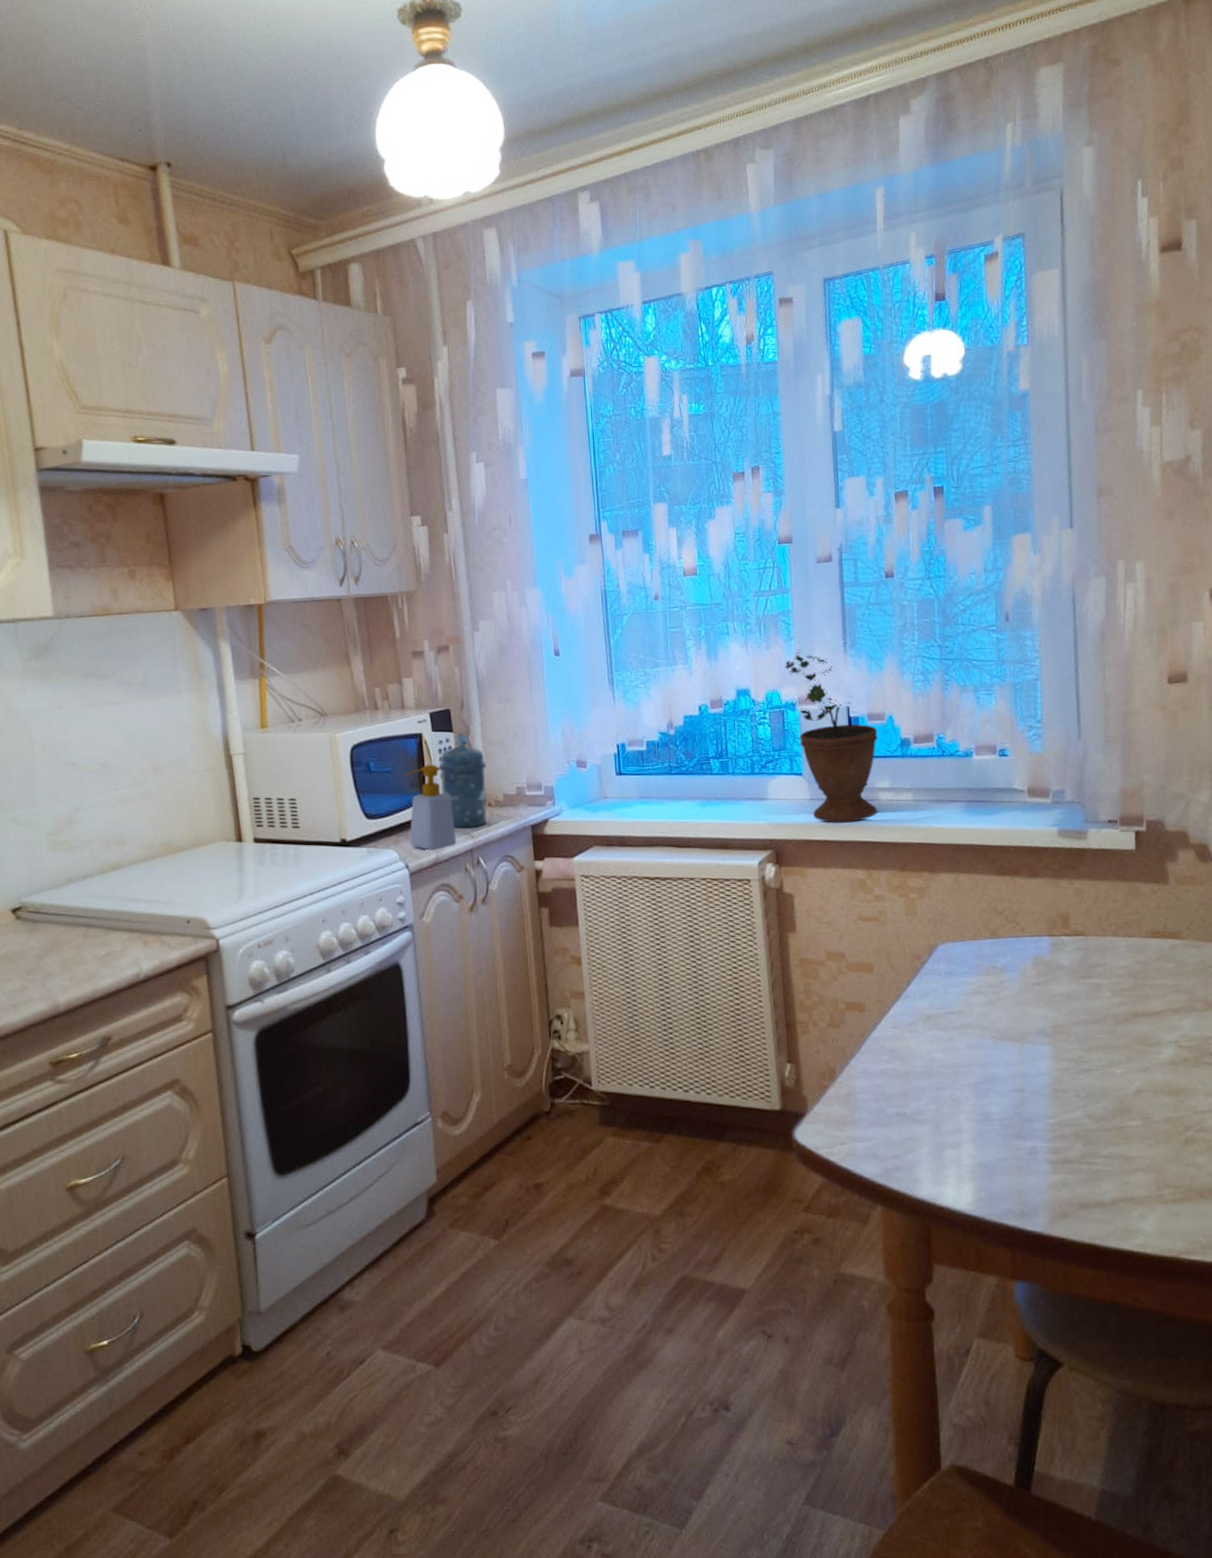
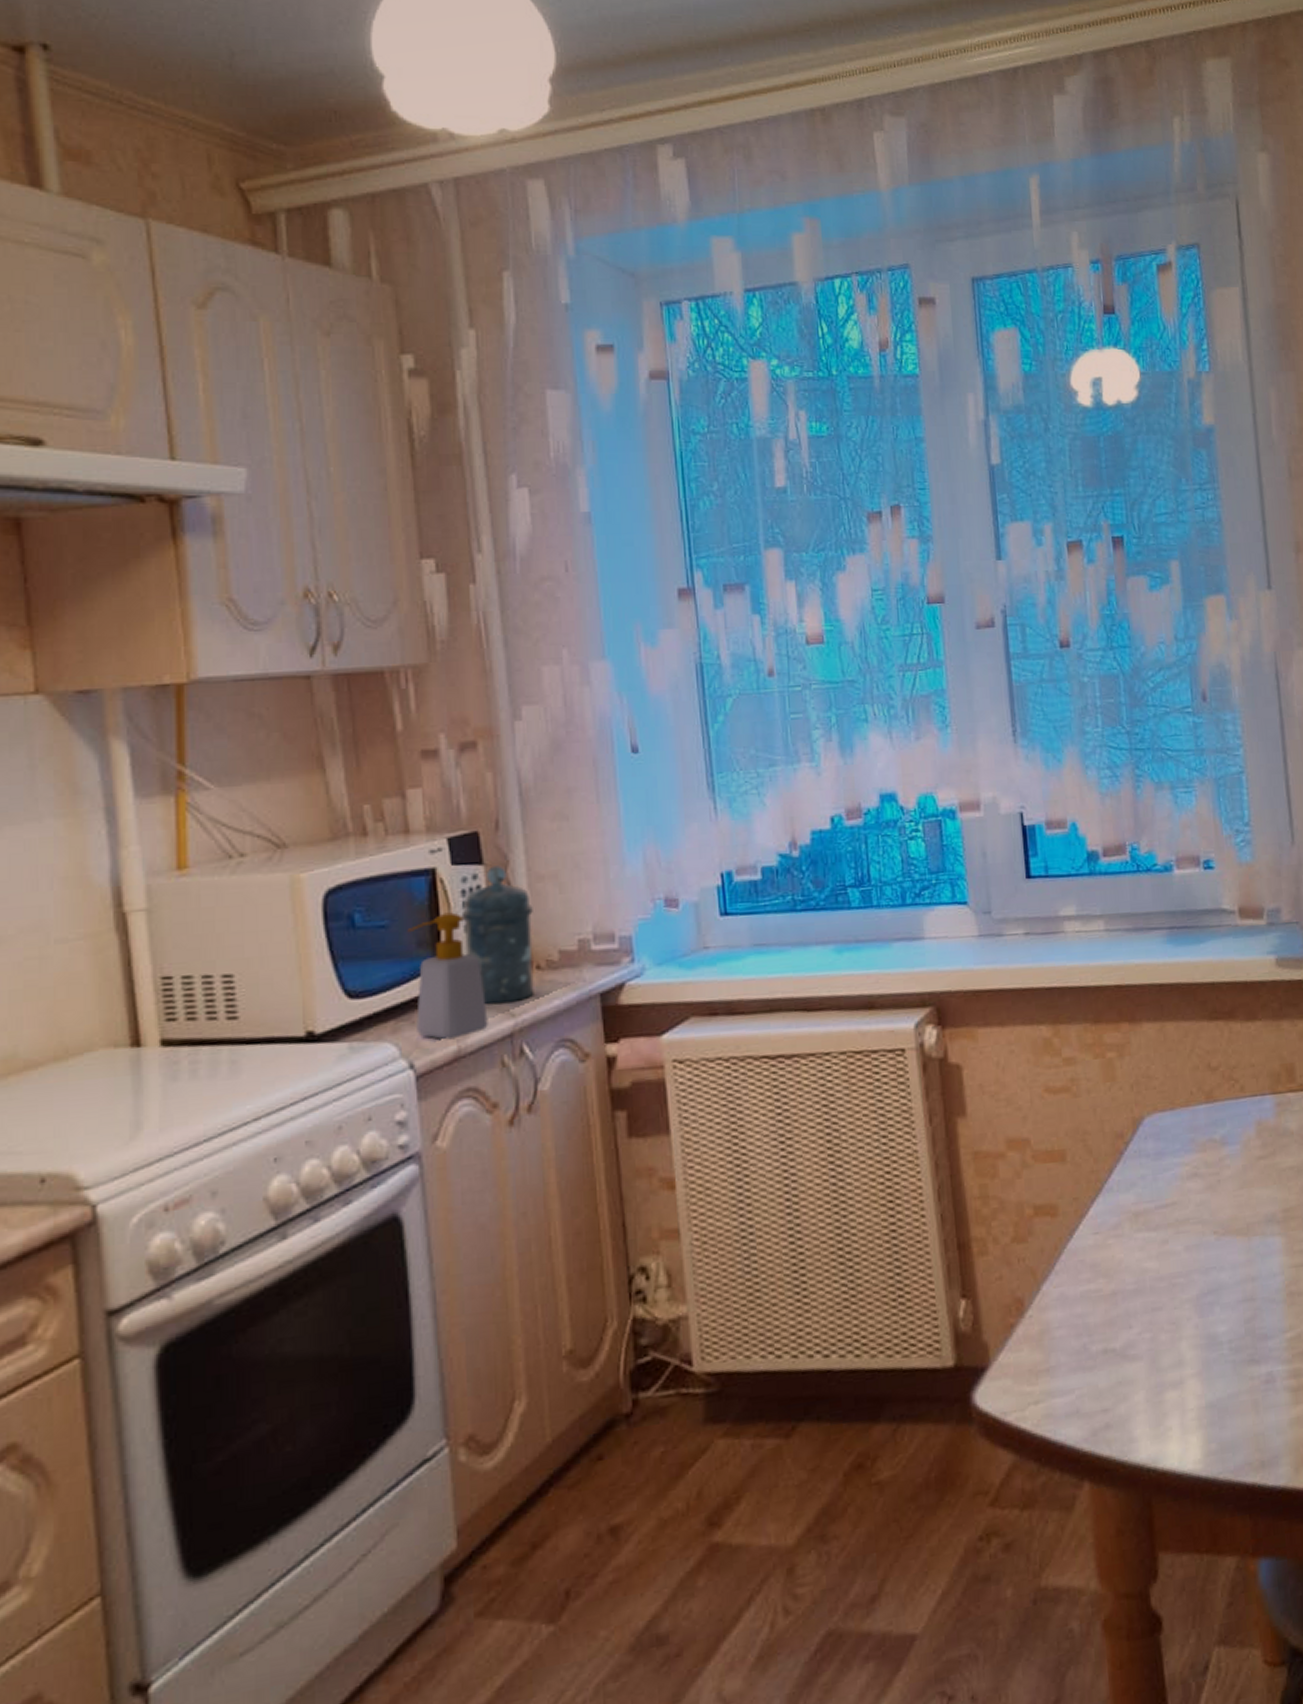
potted plant: present [783,649,878,822] -> none [938,739,1063,965]

